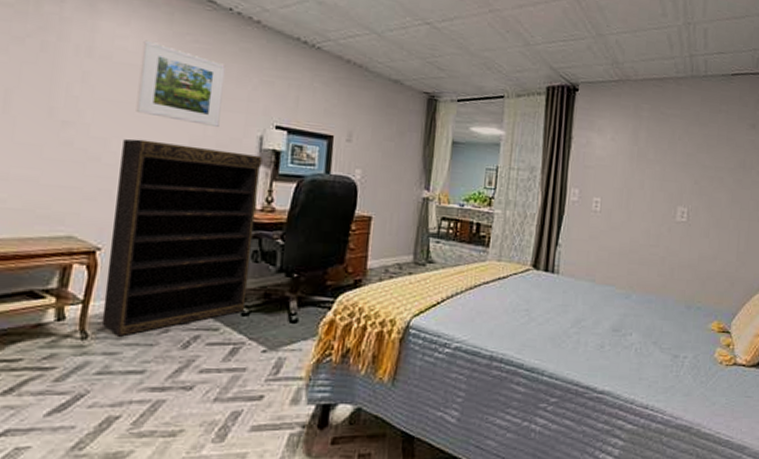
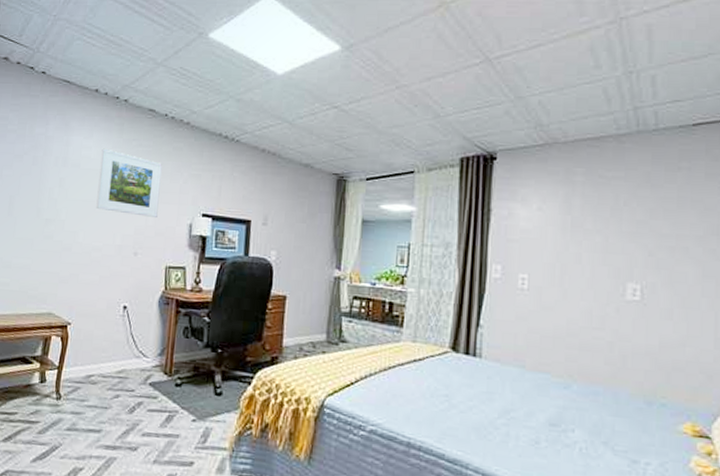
bookshelf: present [101,138,263,337] -> none [70,231,192,399]

